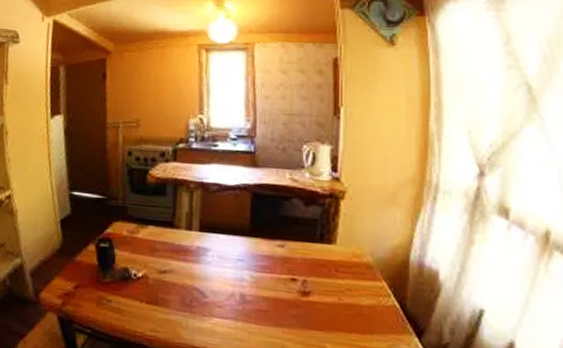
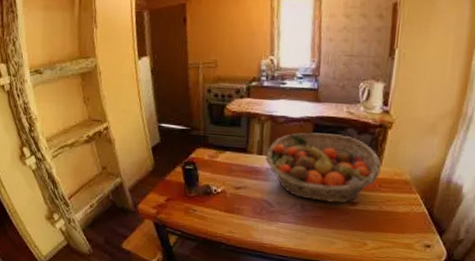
fruit basket: none [195,203,335,293] -> present [265,132,381,203]

